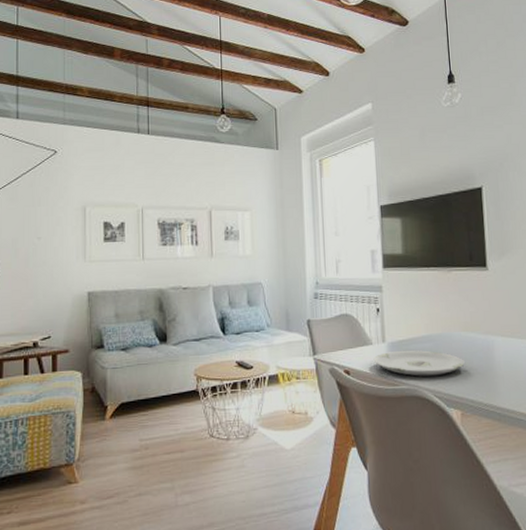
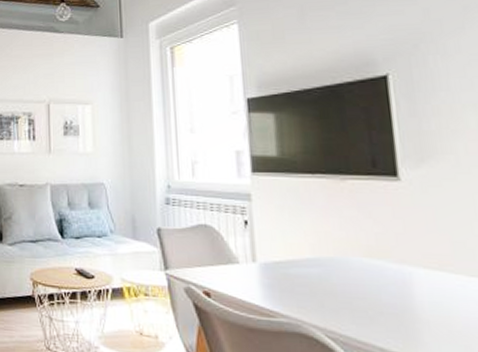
plate: present [373,350,465,376] -> none [240,274,369,311]

